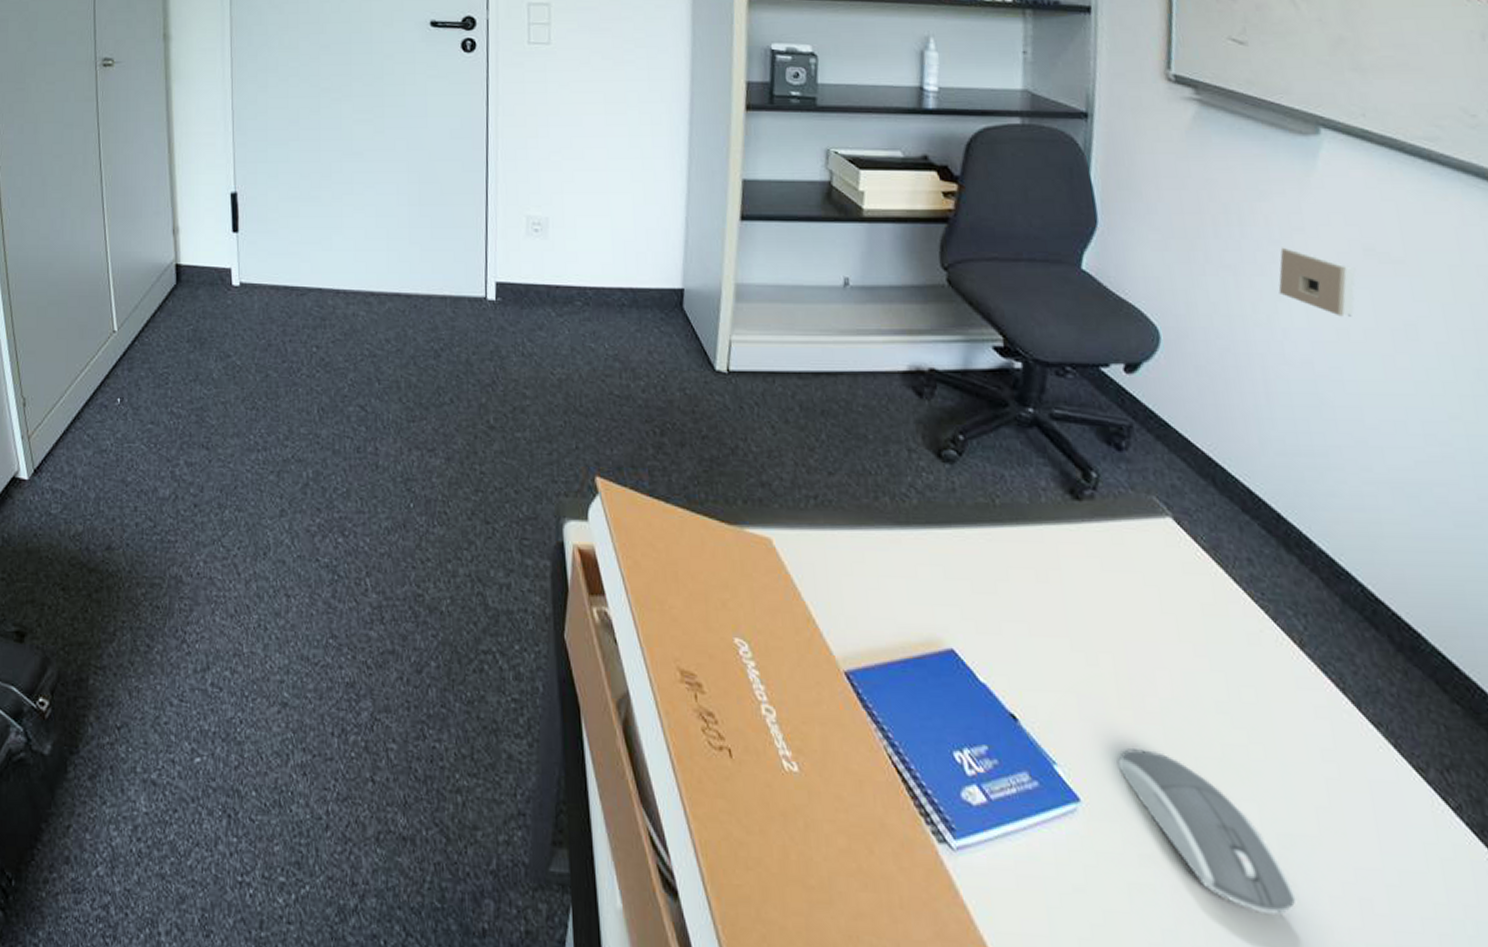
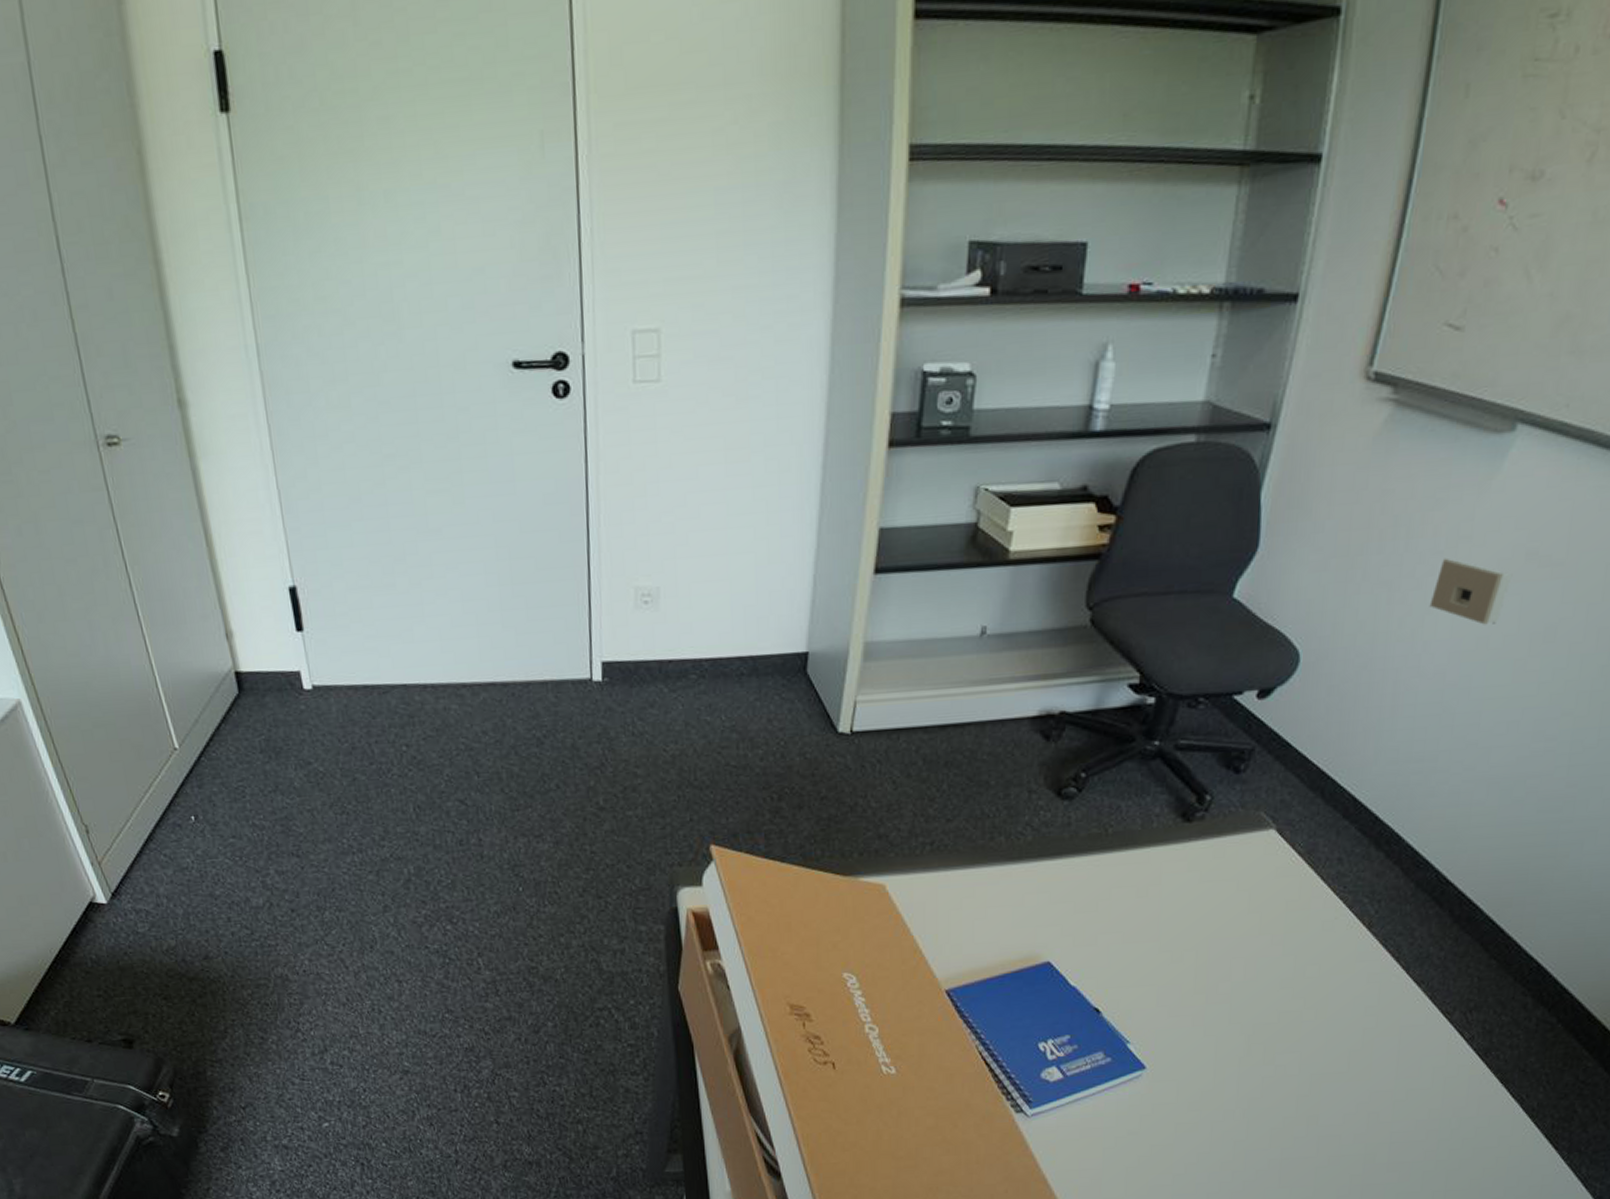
computer mouse: present [1118,749,1298,914] -> none [1185,1023,1318,1133]

